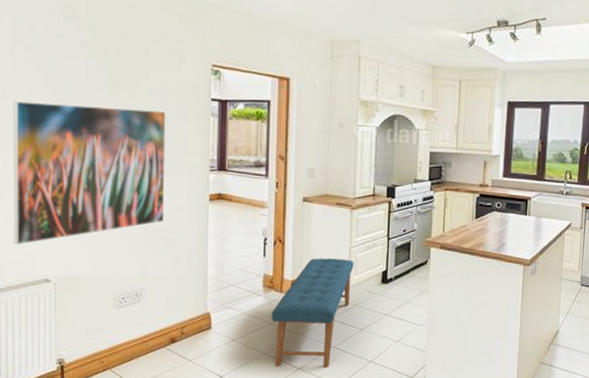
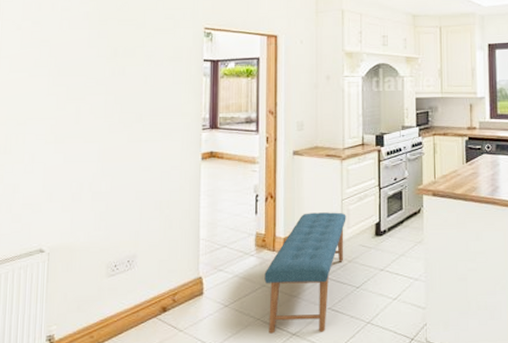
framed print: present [13,101,166,245] -> none [10,73,161,216]

